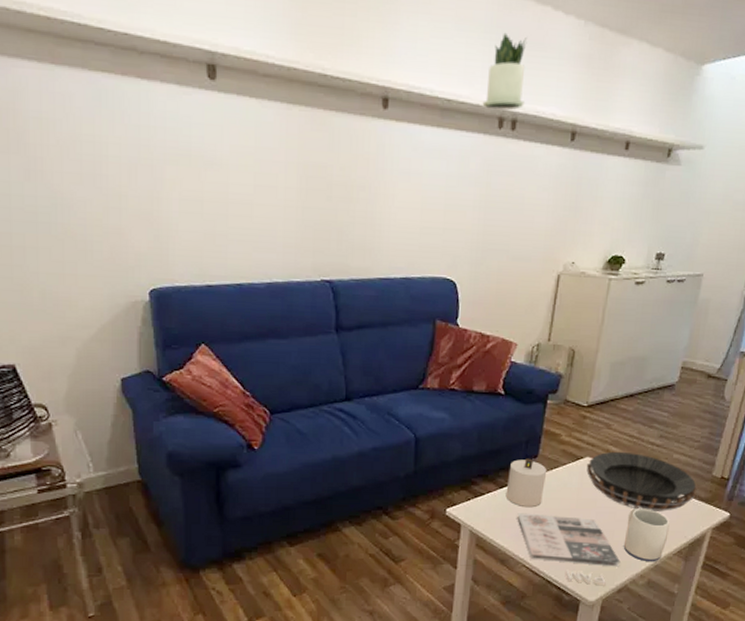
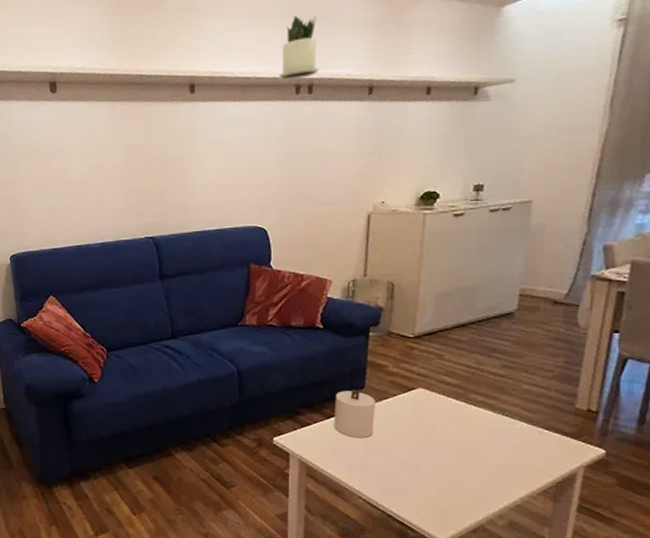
magazine: present [517,513,621,586] -> none [348,443,472,524]
decorative bowl: present [586,451,698,511] -> none [419,382,558,446]
mug: present [623,508,670,562] -> none [473,442,528,501]

